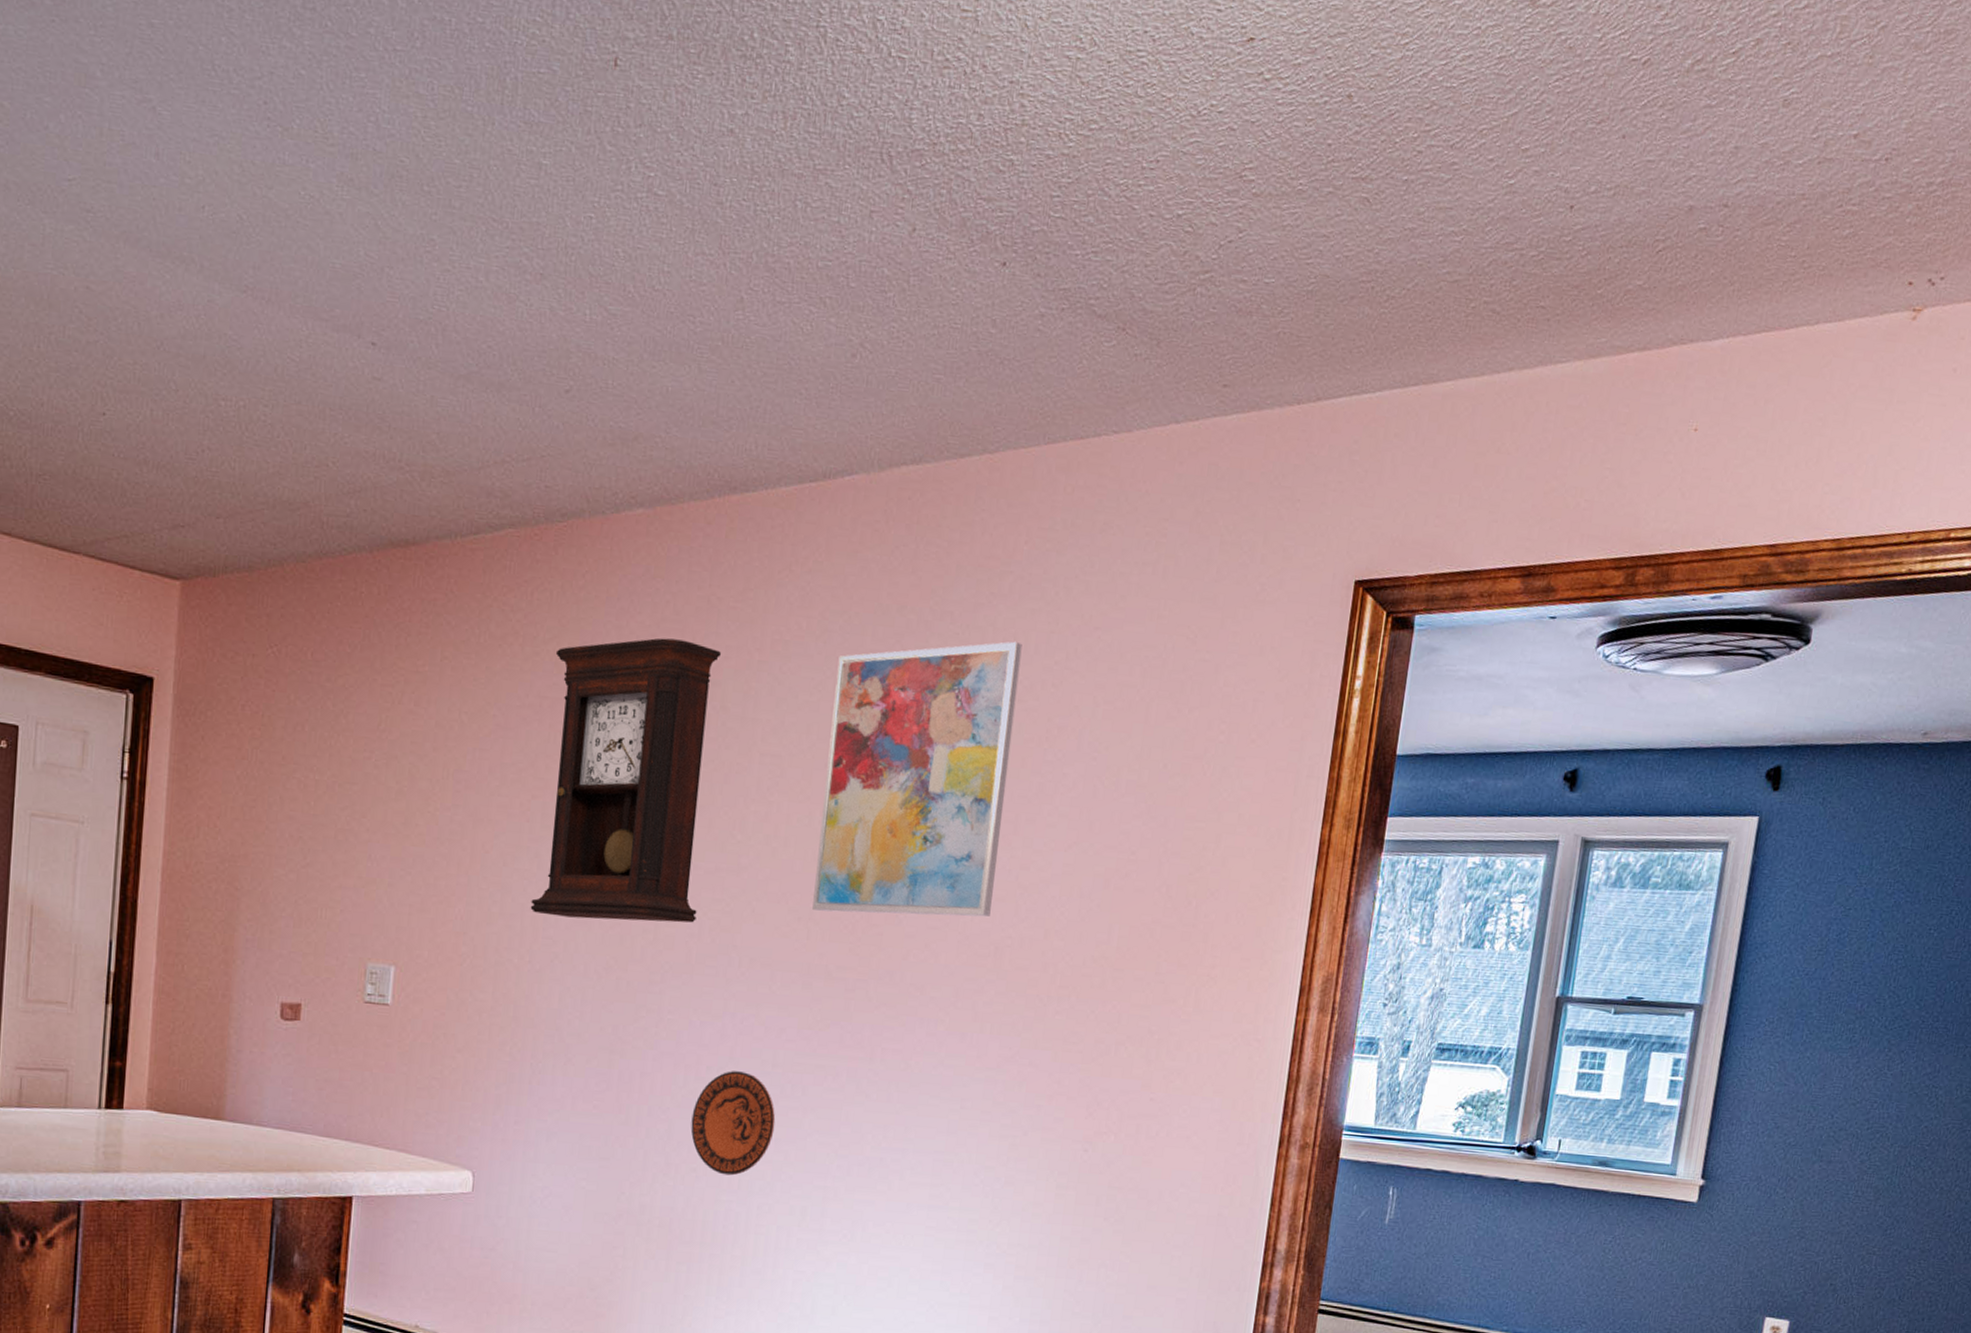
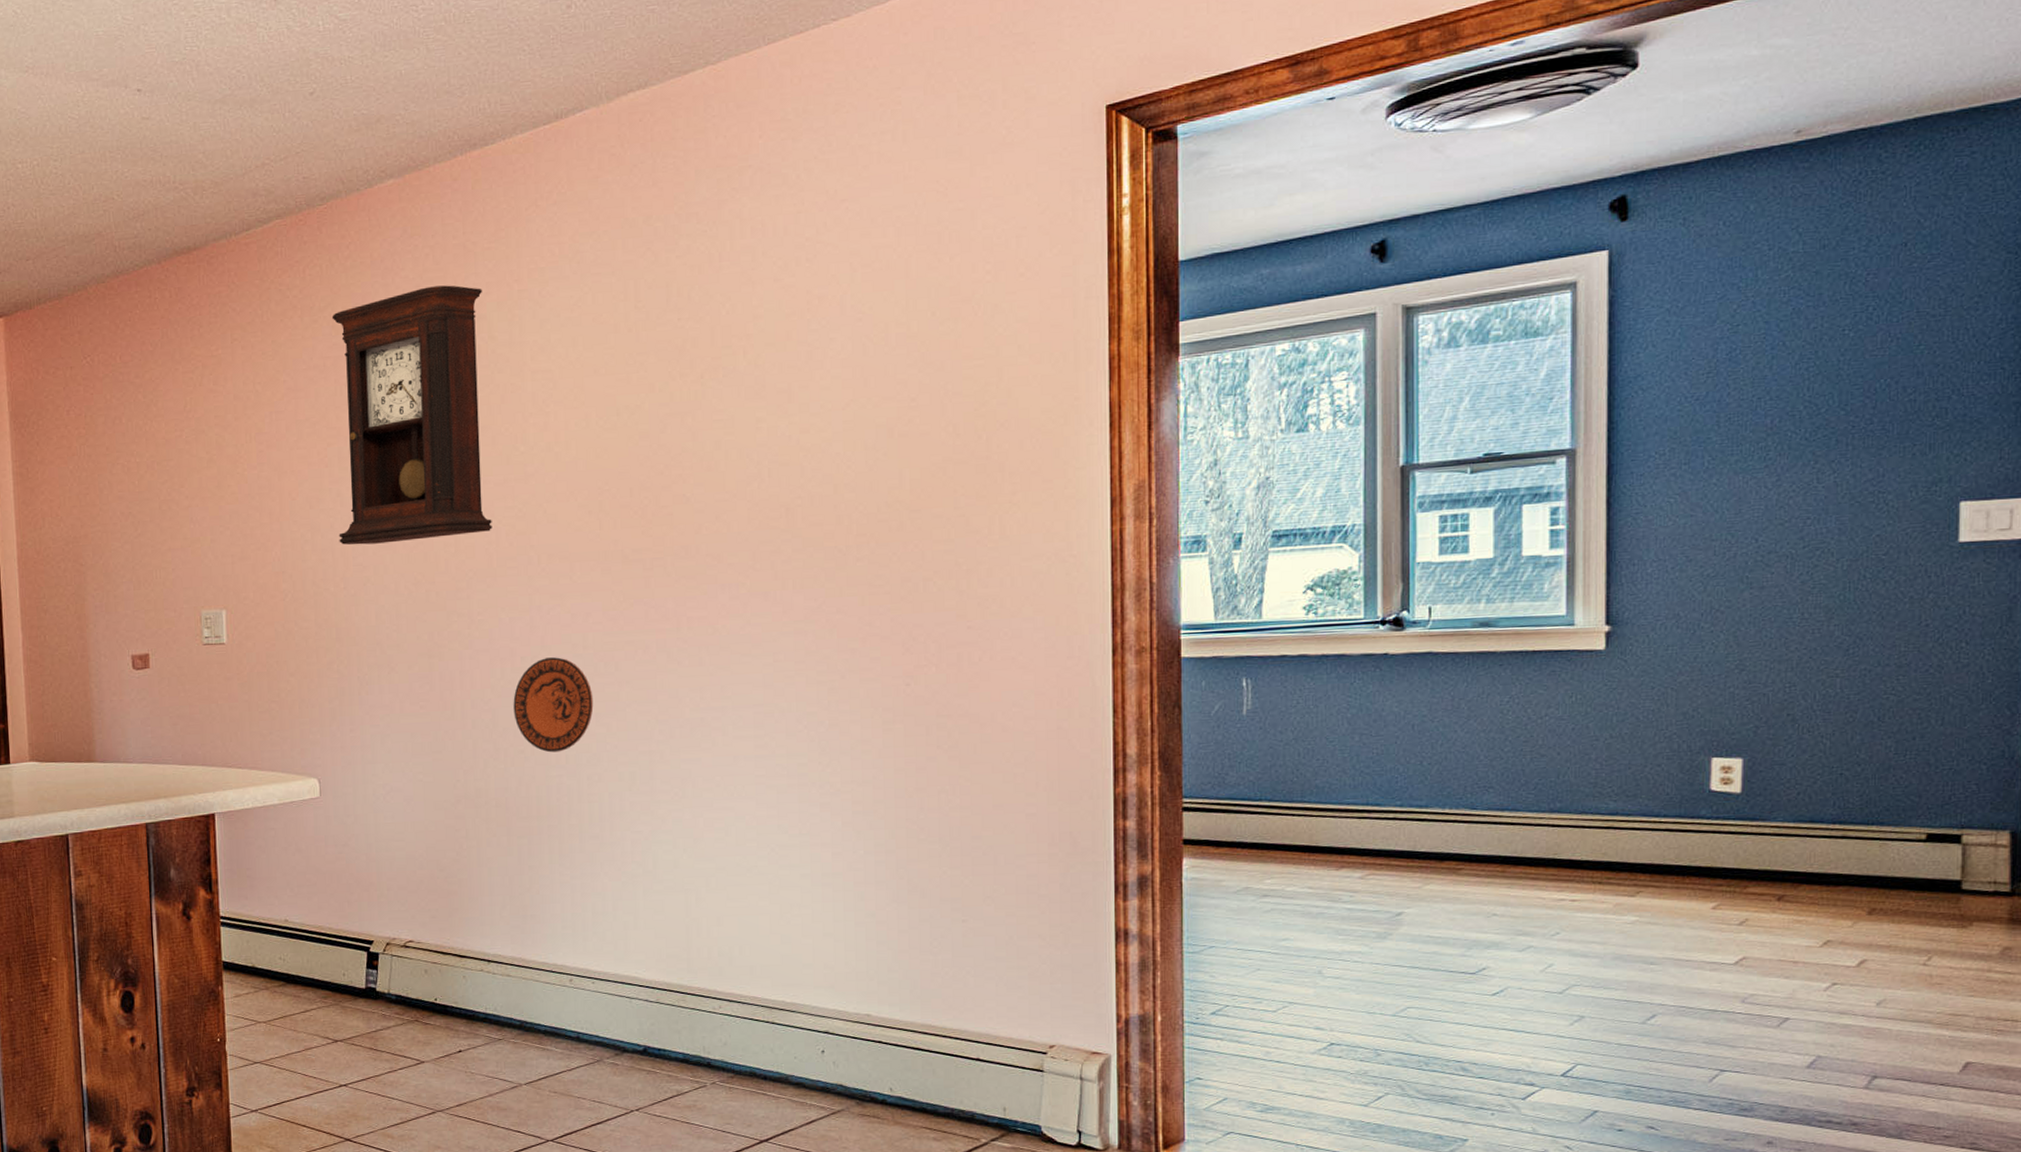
wall art: present [812,641,1023,917] -> none [593,227,776,502]

